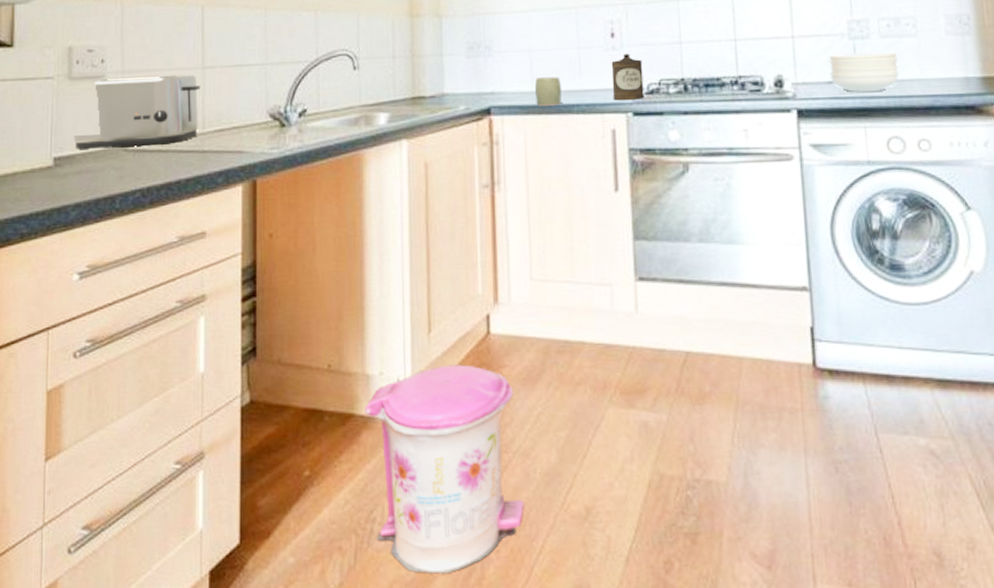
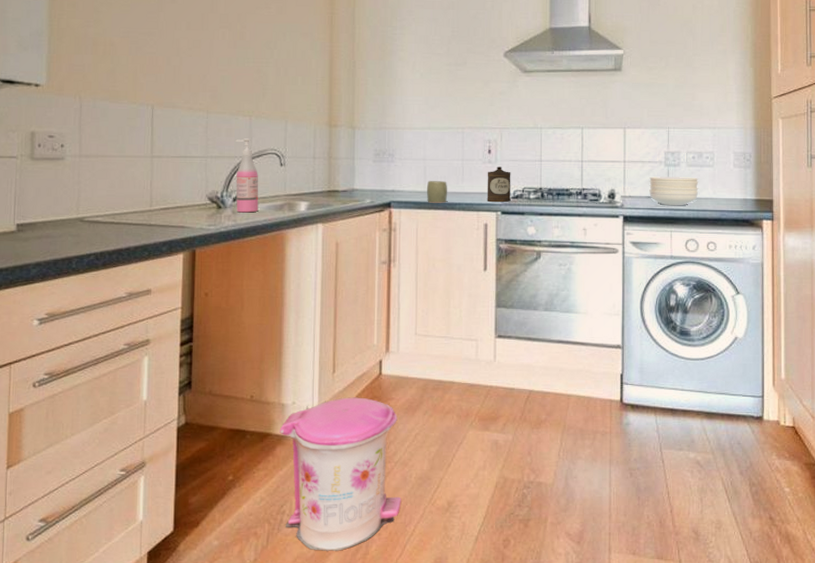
toaster: present [73,75,200,151] -> none [35,161,149,219]
soap dispenser: none [299,38,329,131] -> present [235,138,259,213]

